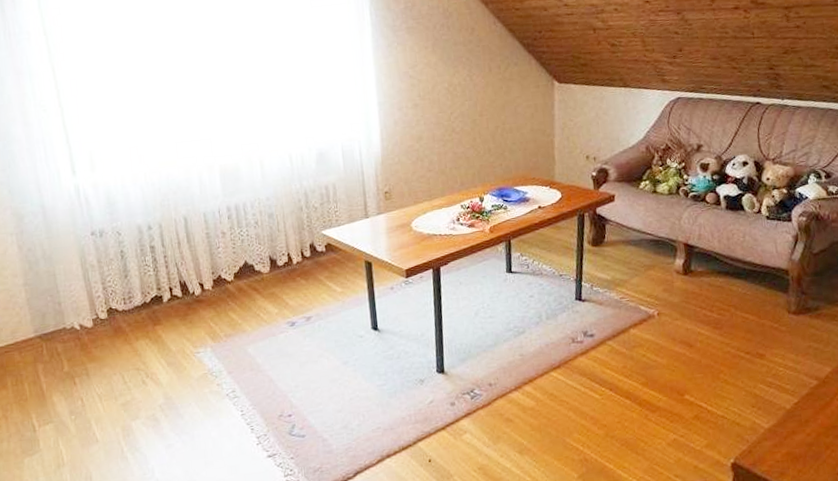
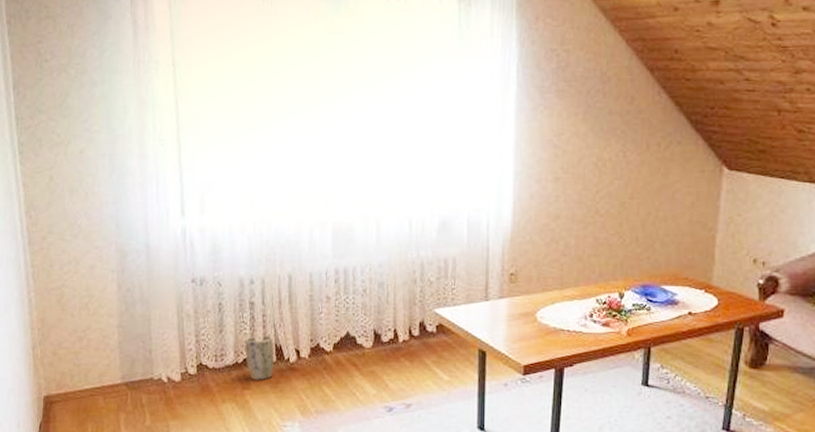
plant pot: none [150,274,181,316] -> present [244,336,275,380]

